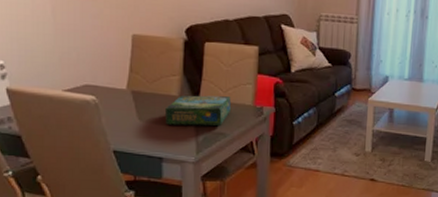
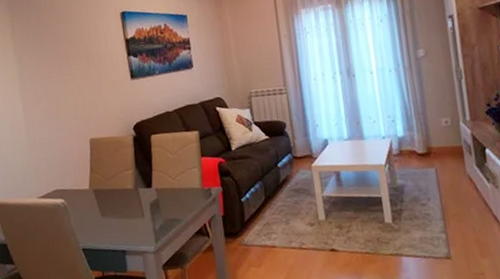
board game: present [164,95,232,126] -> none [123,182,182,218]

